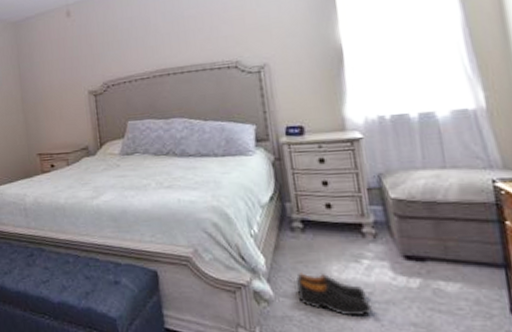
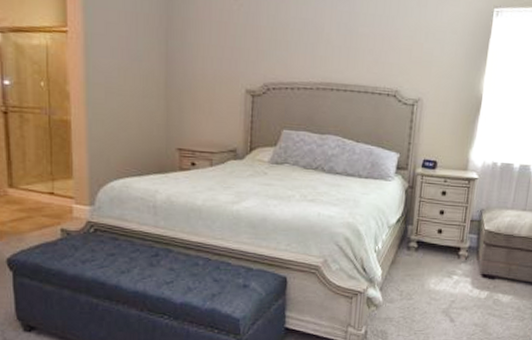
shoes: present [296,273,374,317] -> none [400,284,452,319]

